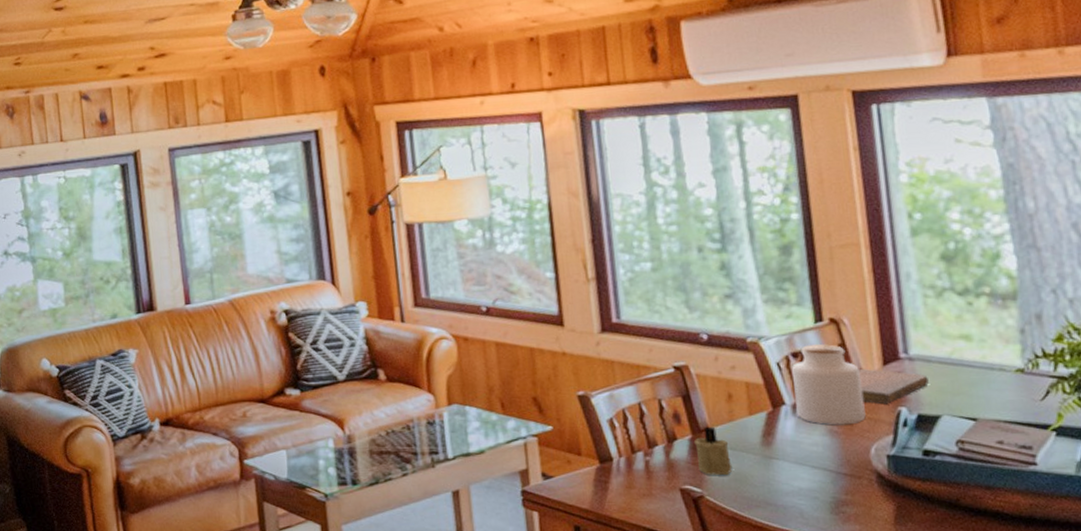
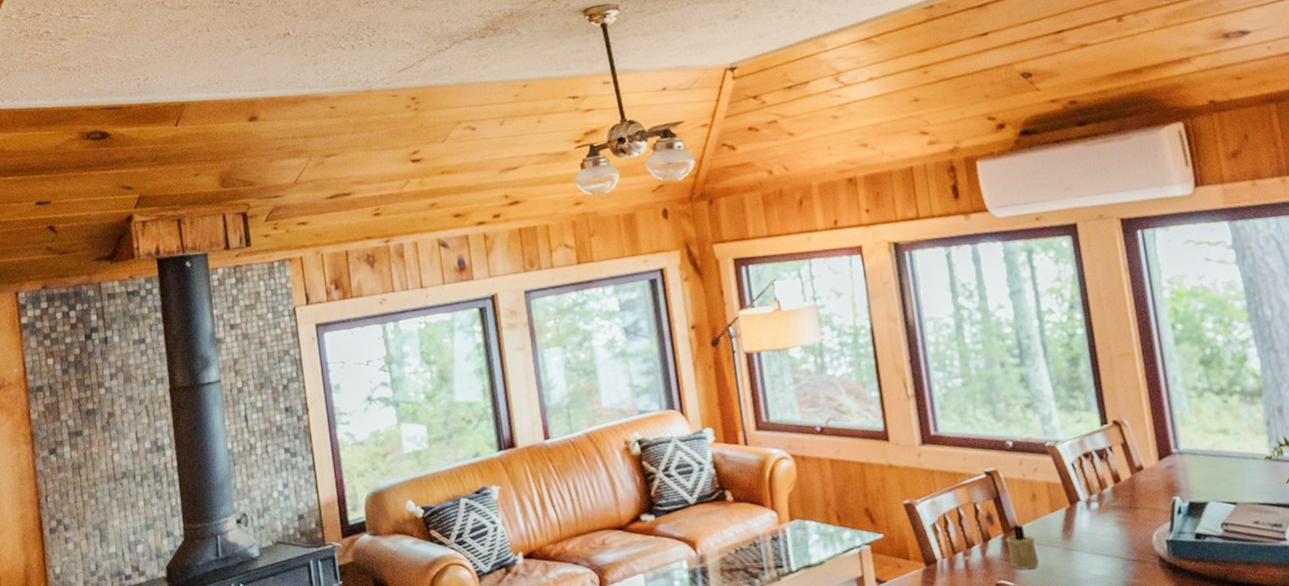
jar: present [792,344,866,425] -> none [1084,444,1147,516]
notebook: present [858,368,929,405] -> none [1138,464,1196,495]

